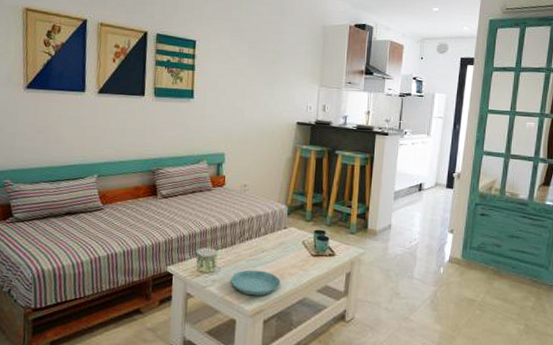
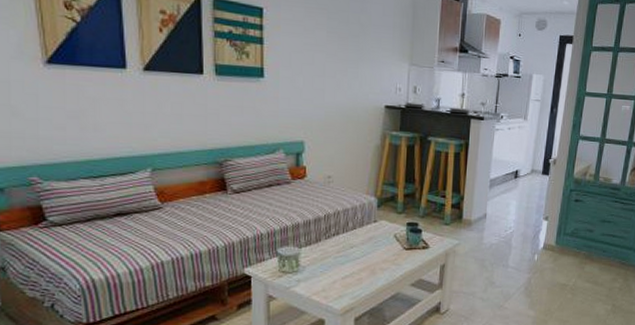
saucer: present [230,270,281,296] -> none [317,267,372,294]

